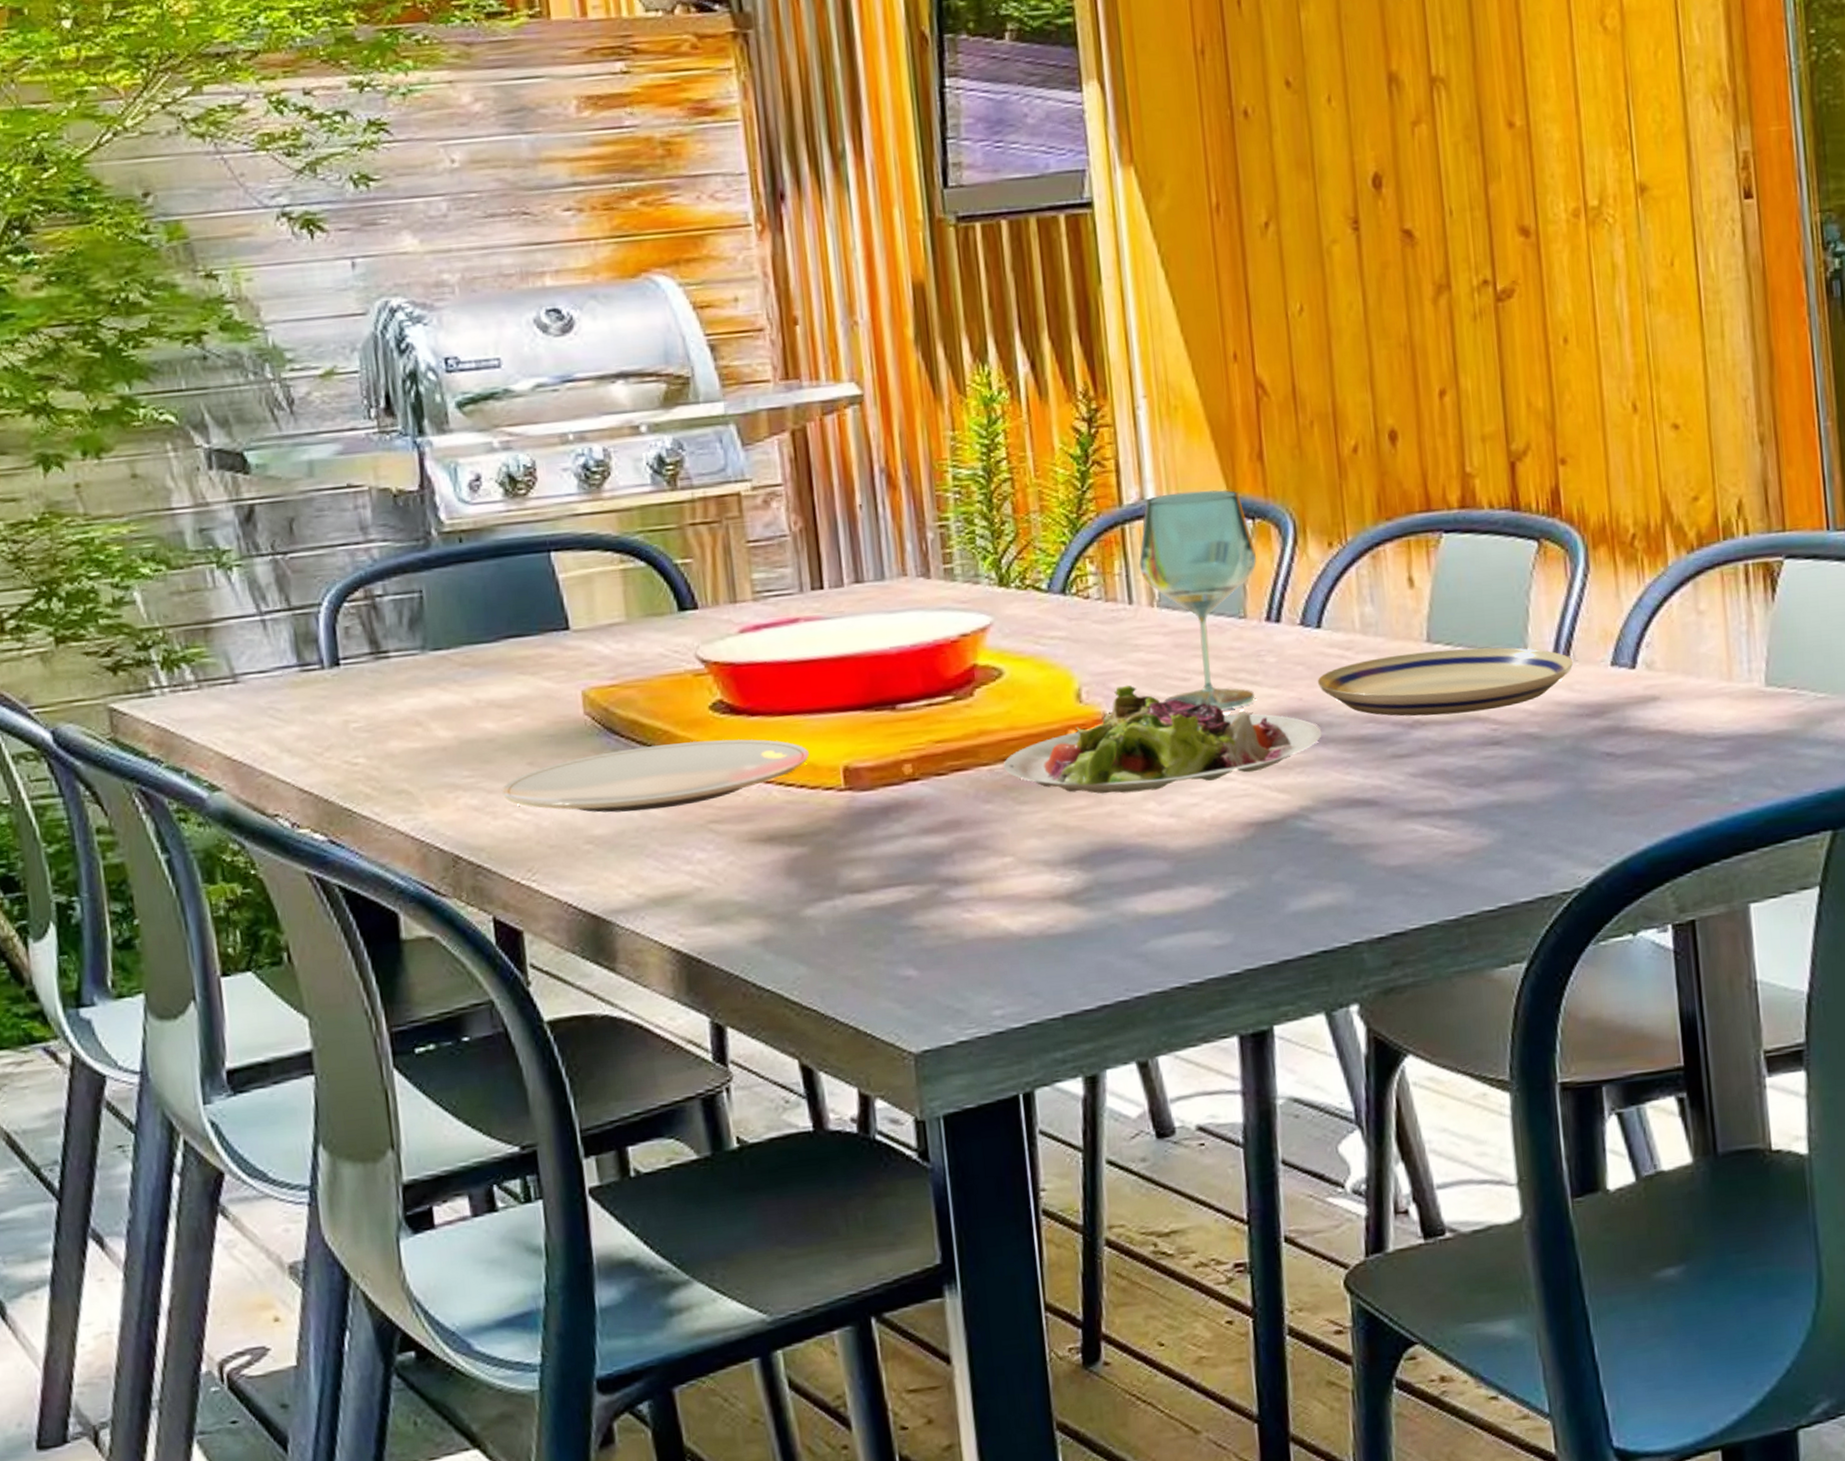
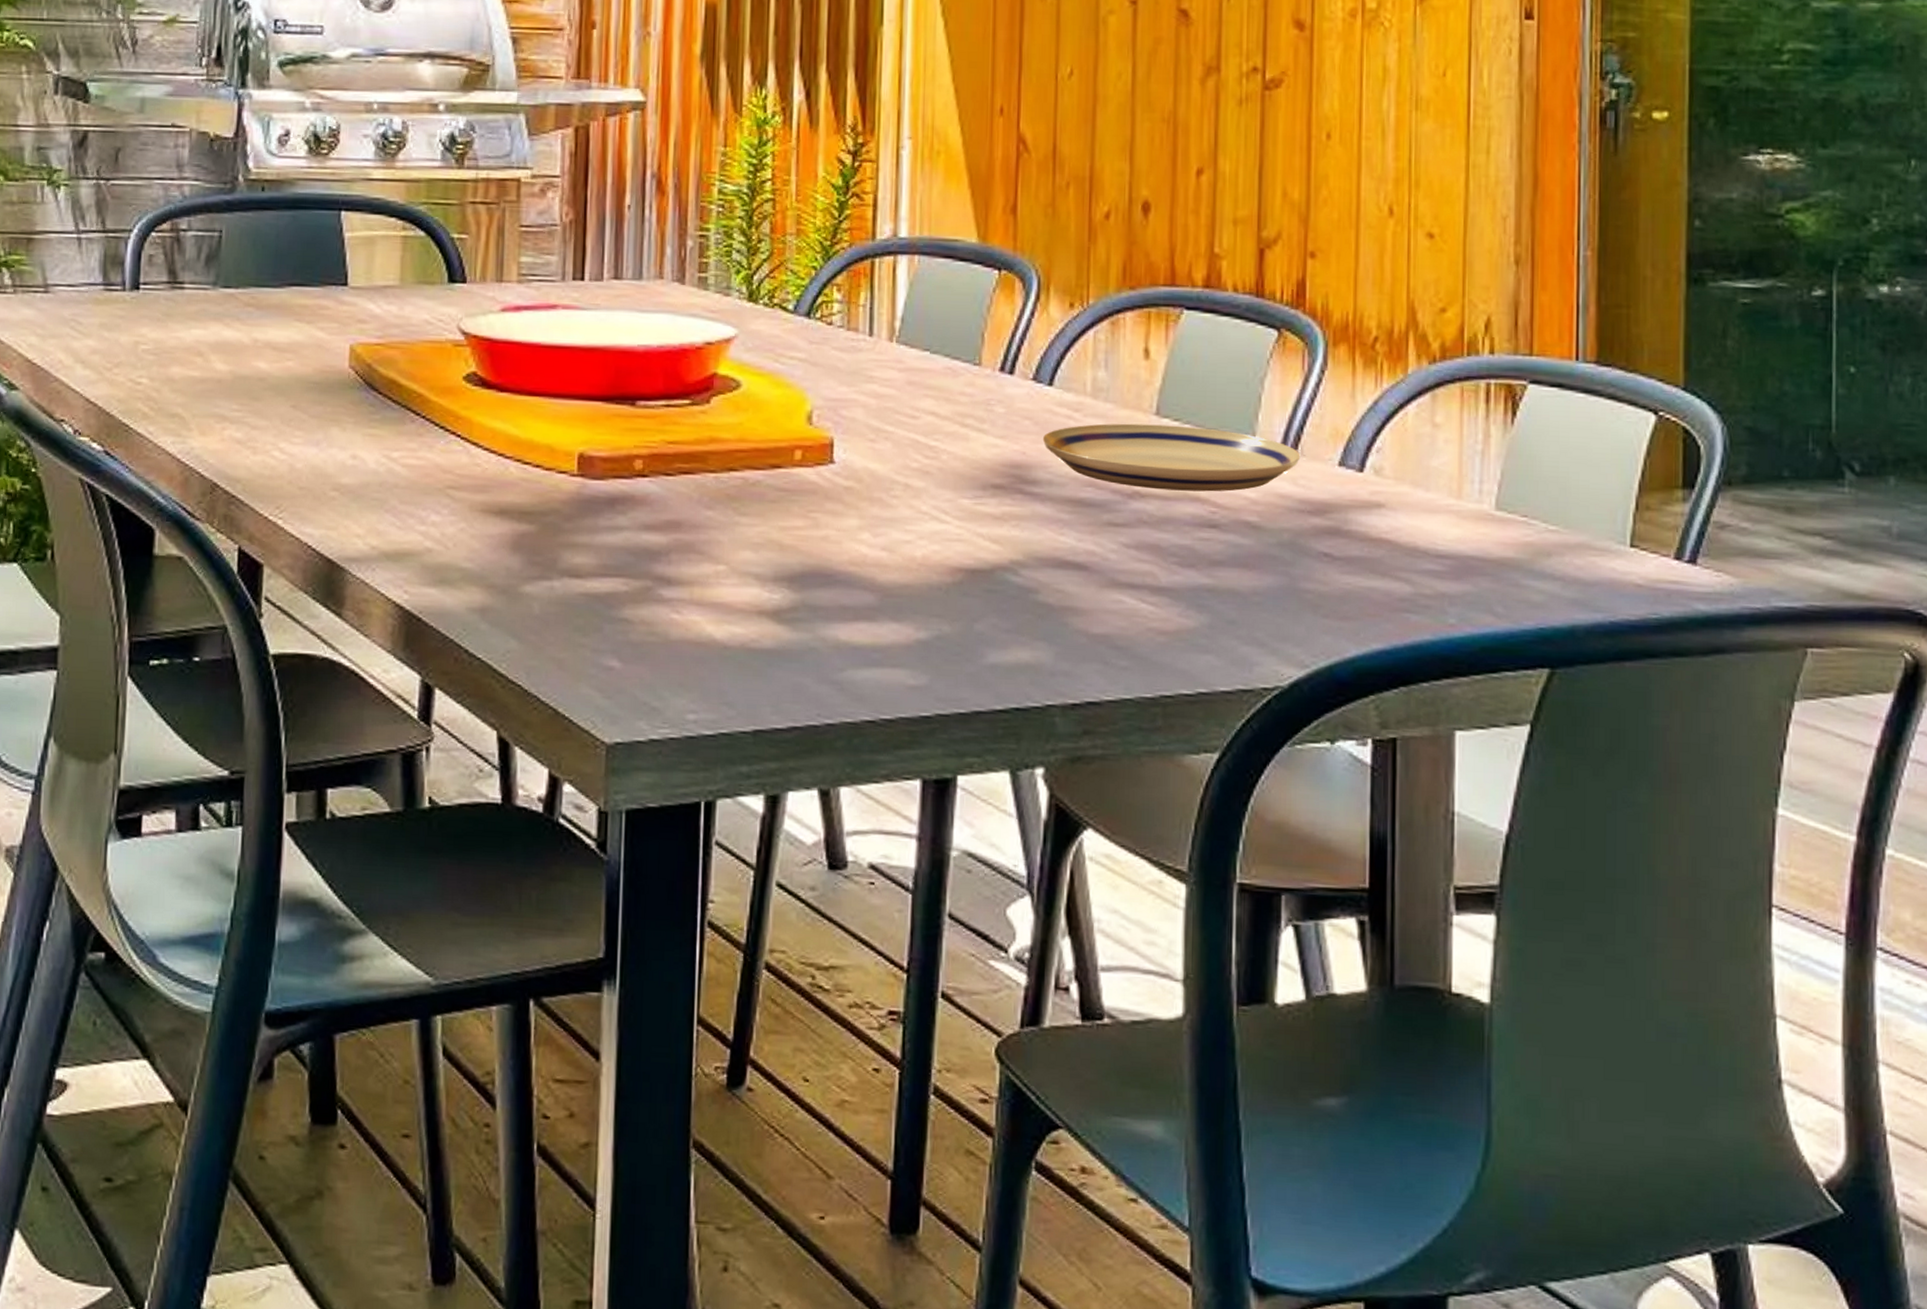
plate: present [501,739,810,813] -> none [264,406,549,468]
salad plate: present [1003,685,1322,794] -> none [729,414,1041,522]
wine glass: present [1138,489,1256,710] -> none [883,234,998,453]

